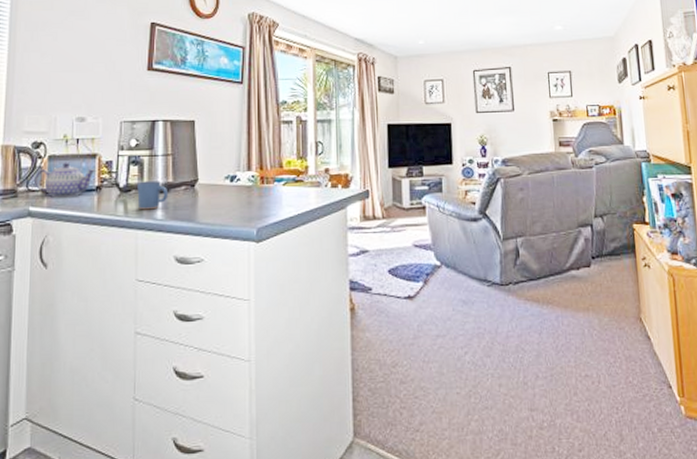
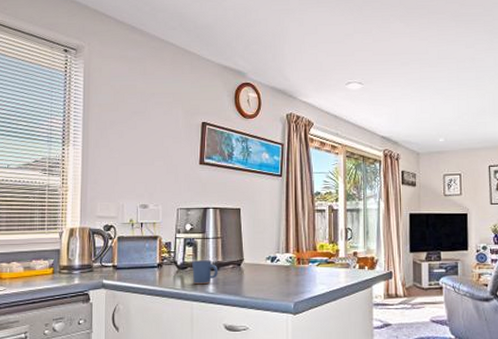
teapot: present [34,162,97,199] -> none [107,242,158,274]

